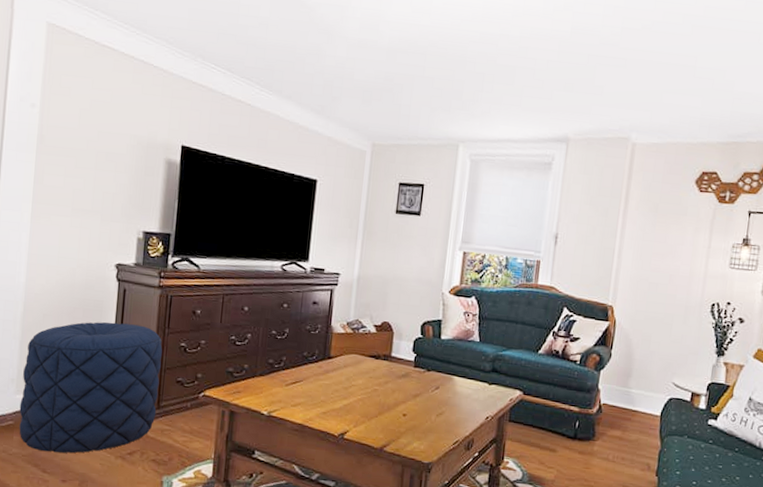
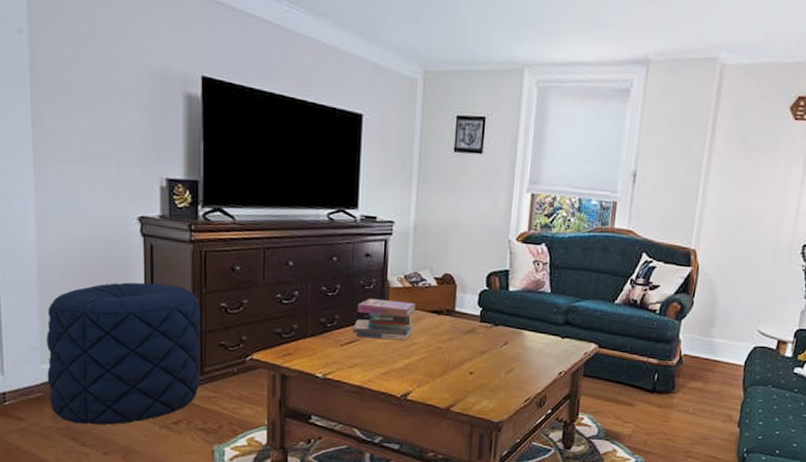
books: none [298,342,356,383] -> present [353,298,415,341]

